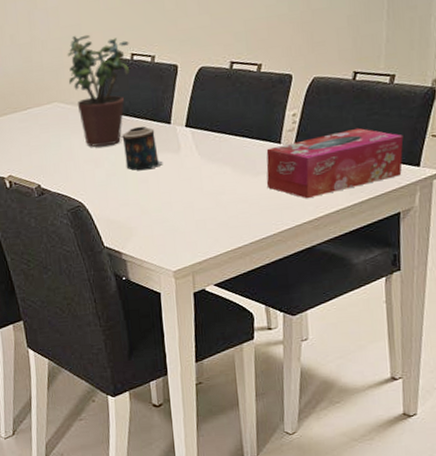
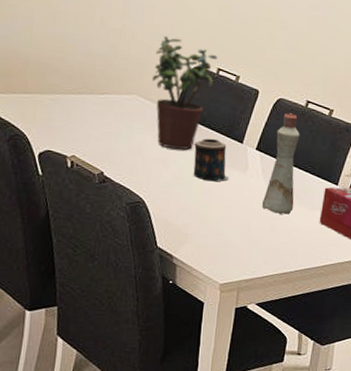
bottle: none [201,79,237,188] -> present [261,113,300,215]

